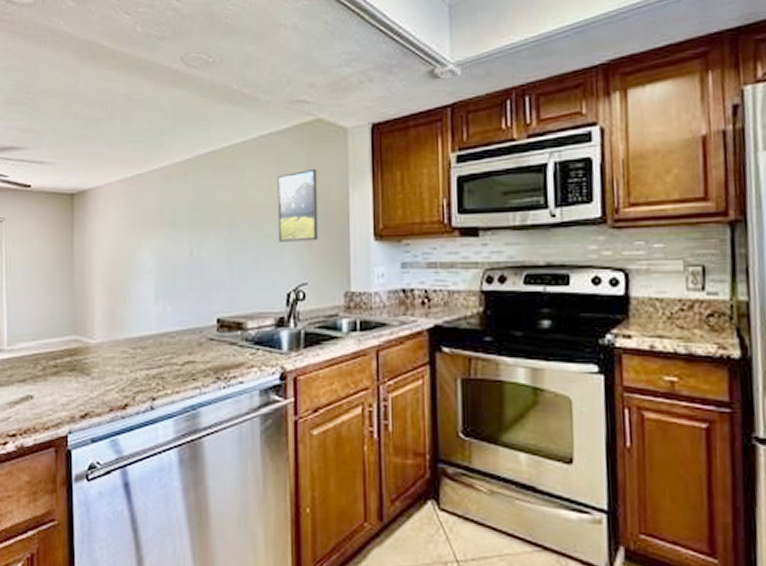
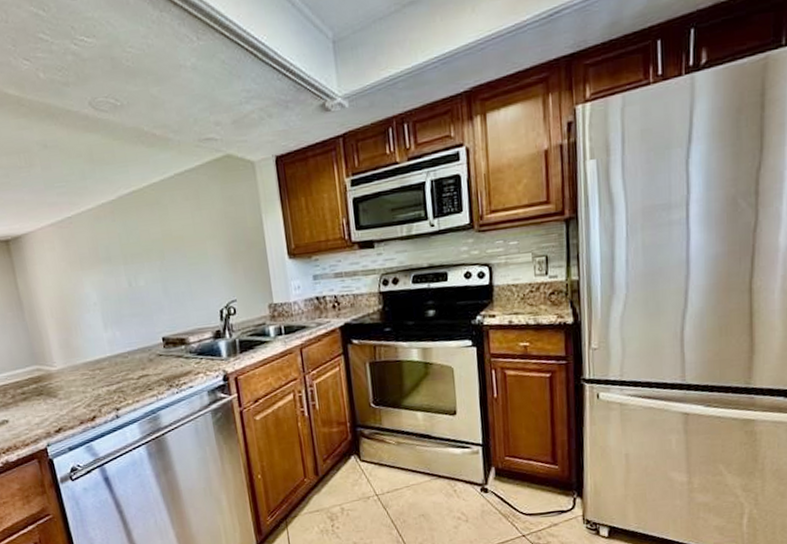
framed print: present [277,168,318,242] -> none [197,200,241,268]

